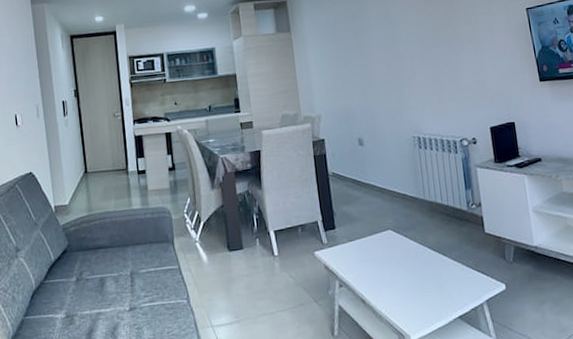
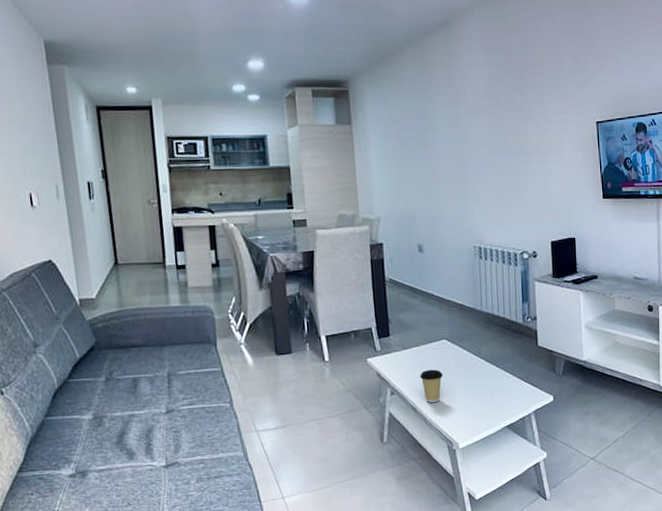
coffee cup: none [367,260,391,294] -> present [420,369,443,403]

